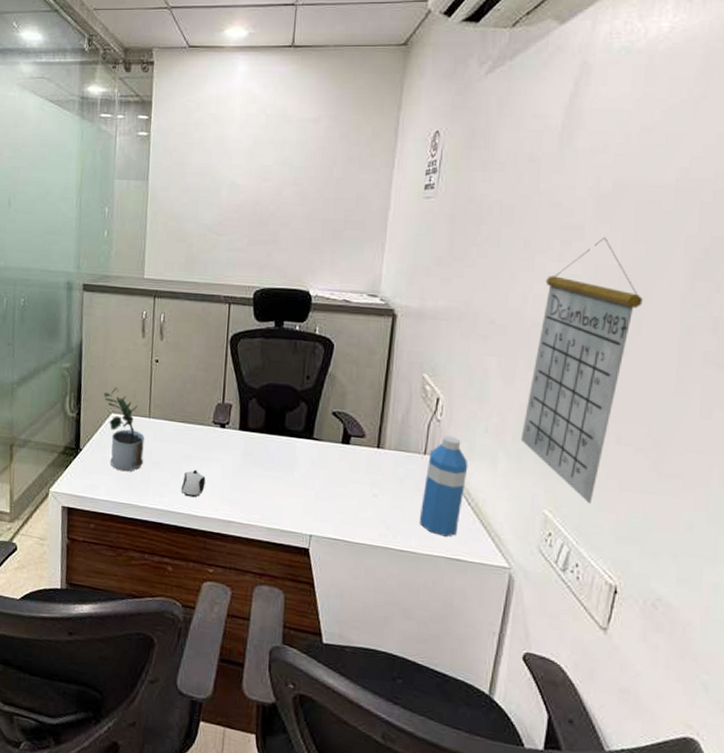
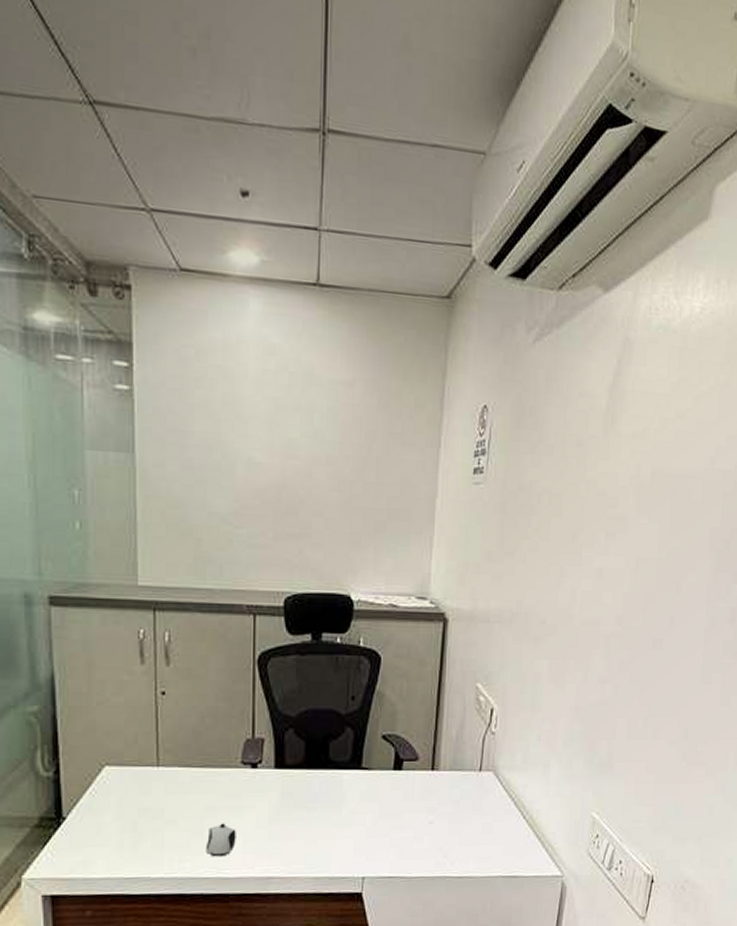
potted plant: present [103,387,144,472] -> none [91,732,153,839]
water bottle: present [420,435,468,537] -> none [477,748,523,855]
calendar: present [520,237,643,504] -> none [570,528,676,800]

